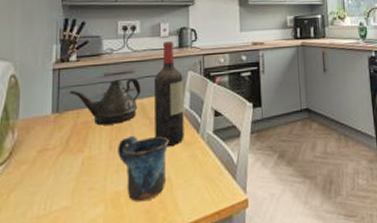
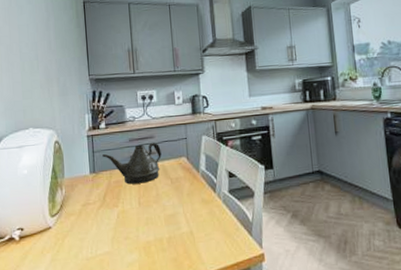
mug: present [118,135,169,203] -> none [146,193,190,251]
wine bottle: present [154,41,184,146] -> none [172,108,203,203]

